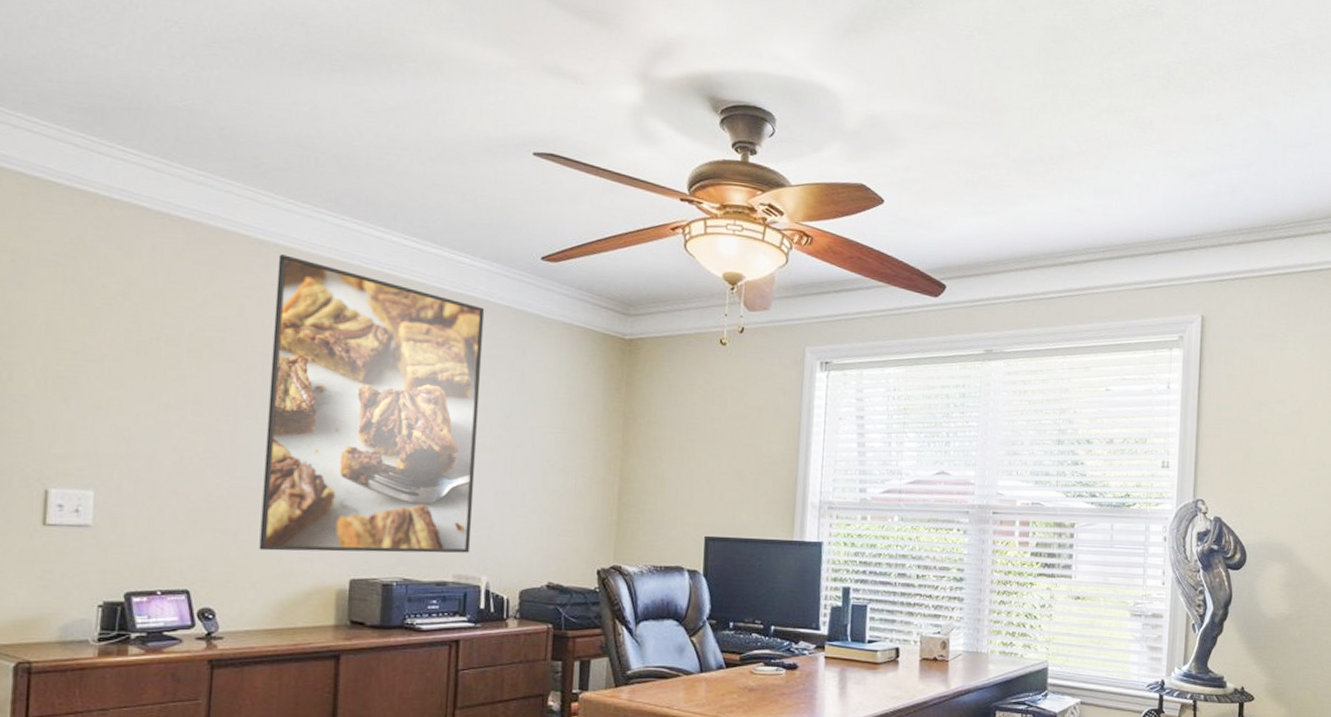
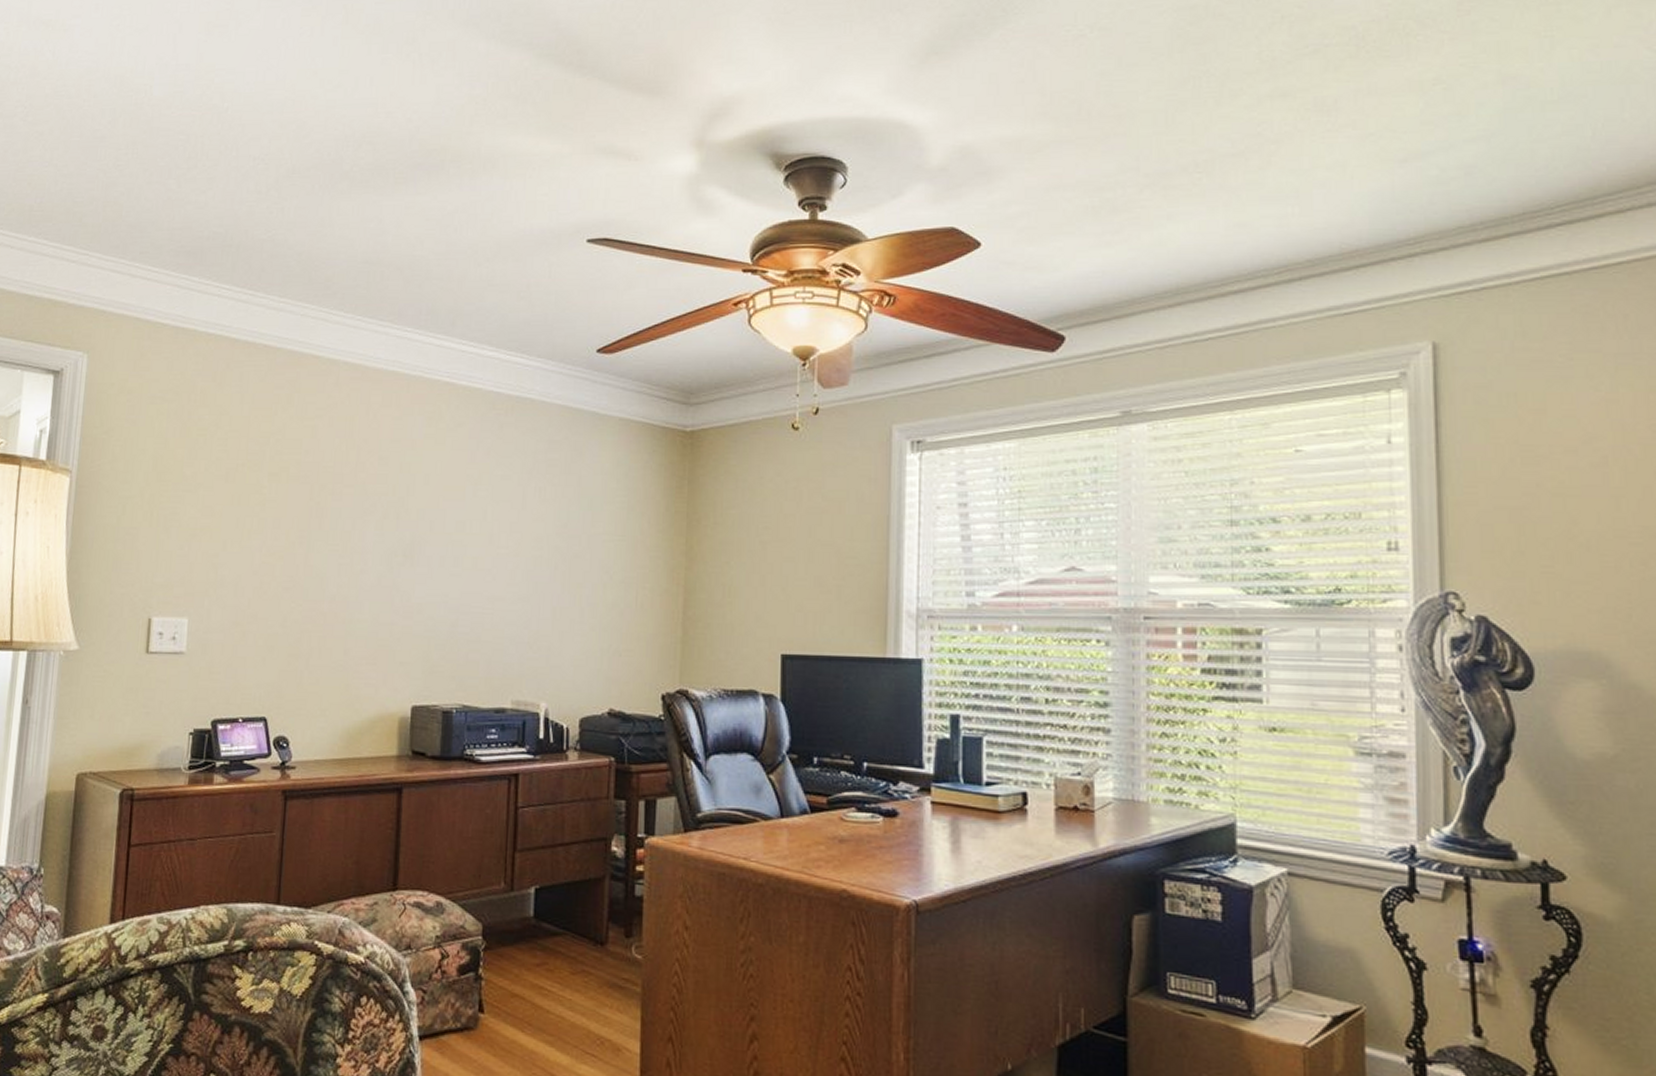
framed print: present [259,255,485,553] -> none [328,372,541,677]

